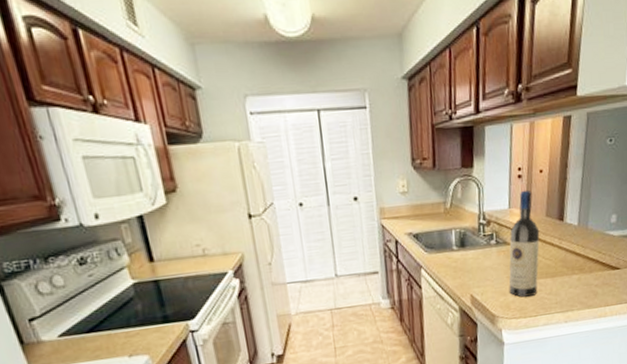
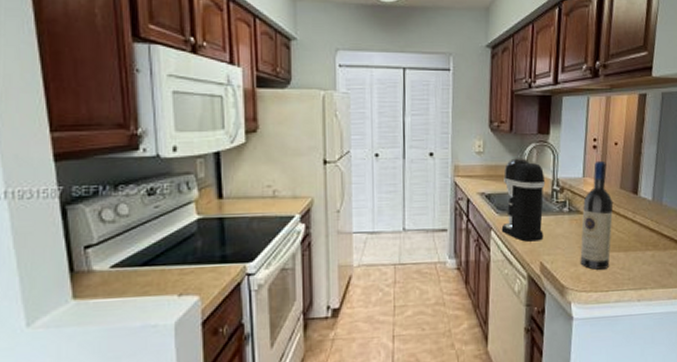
coffee maker: none [430,194,473,277] -> present [501,158,546,242]

